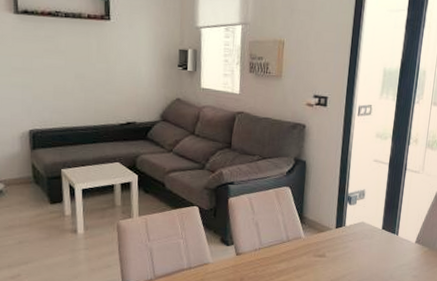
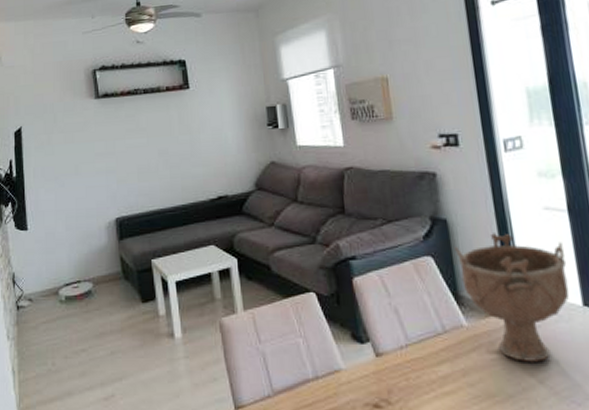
decorative bowl: none [307,175,380,264] -> present [455,233,570,362]

